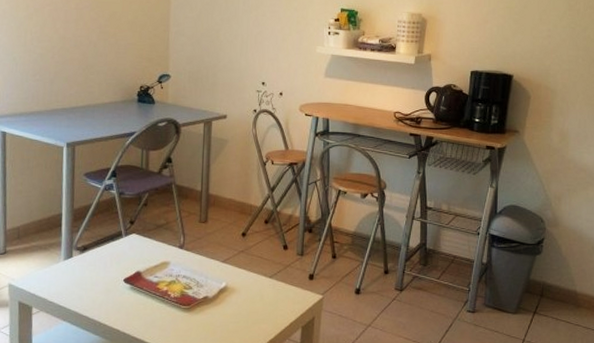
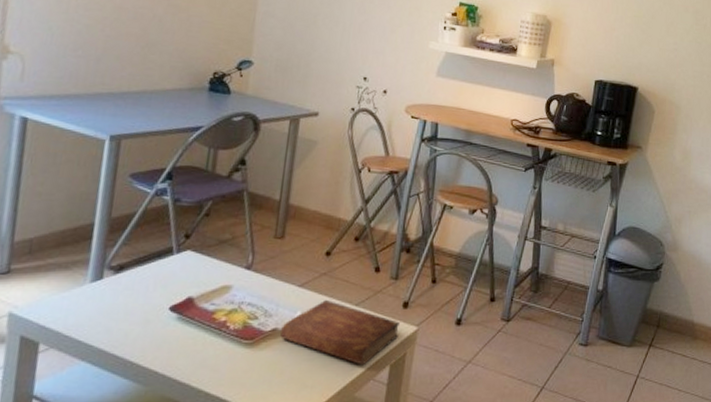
bible: none [211,272,307,328] -> present [280,299,400,366]

